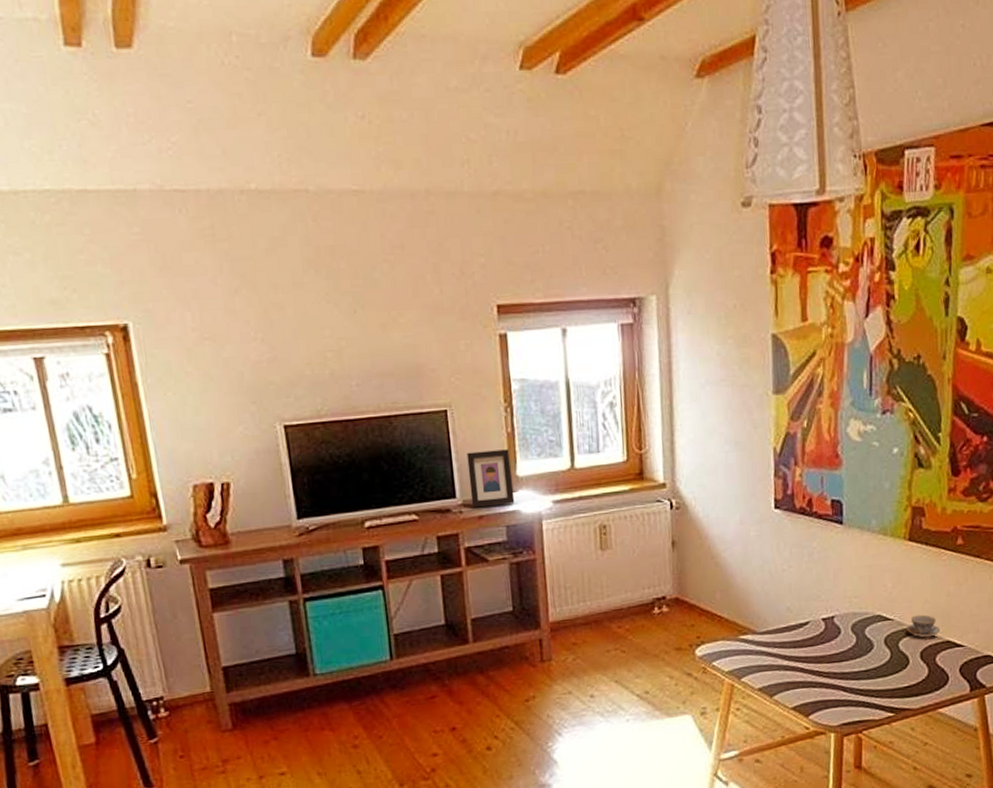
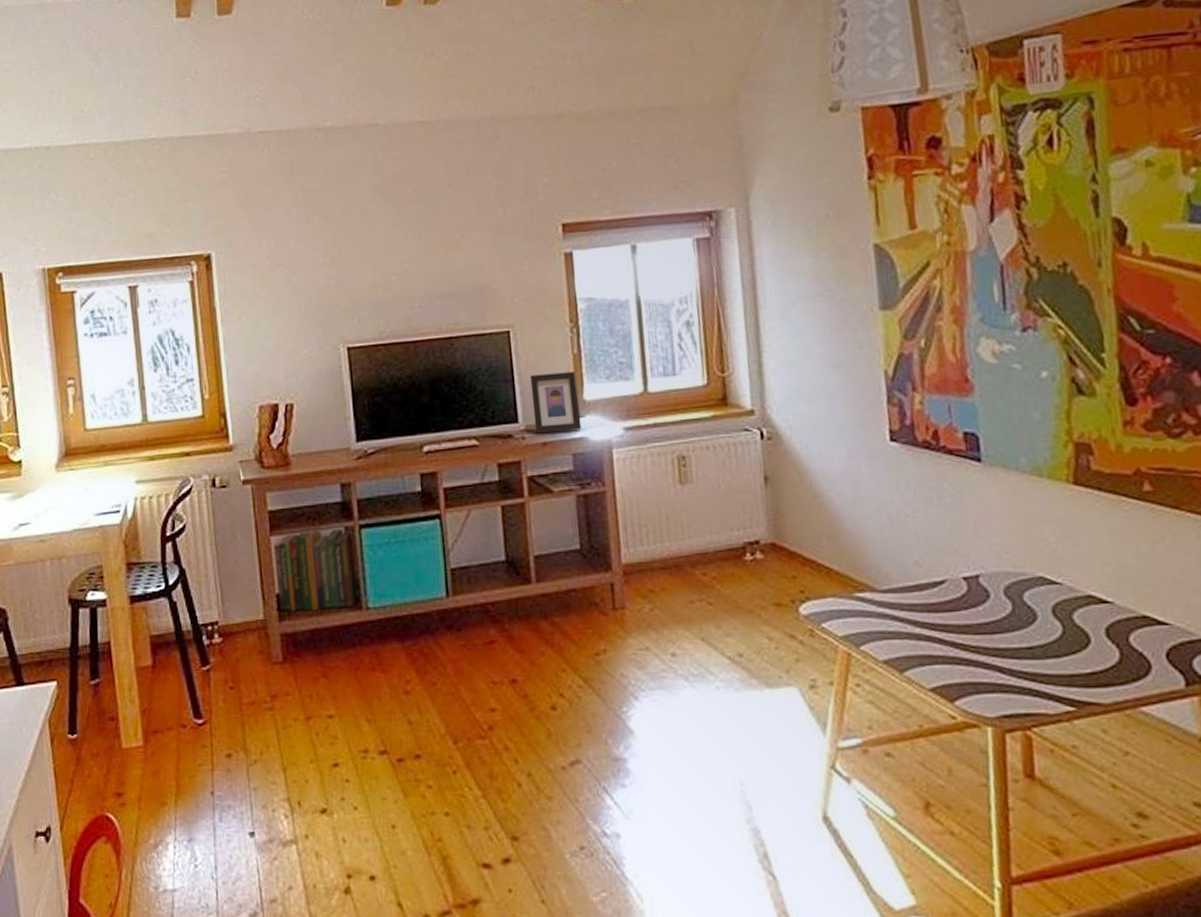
books: none [217,601,308,683] -> present [274,527,361,612]
teacup: present [906,614,941,638] -> none [1081,579,1132,610]

